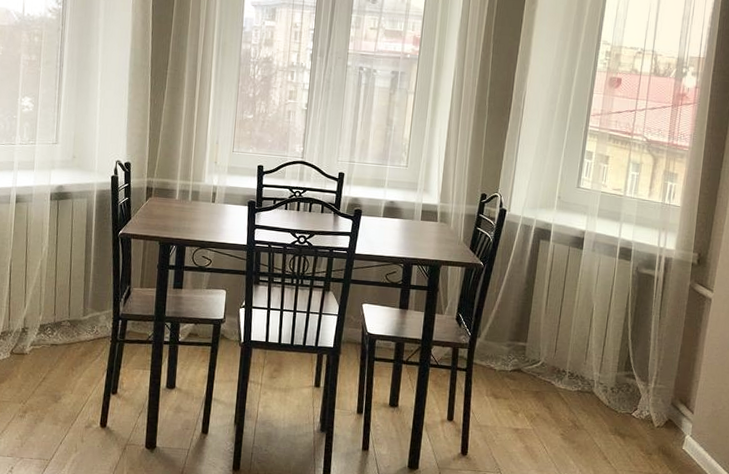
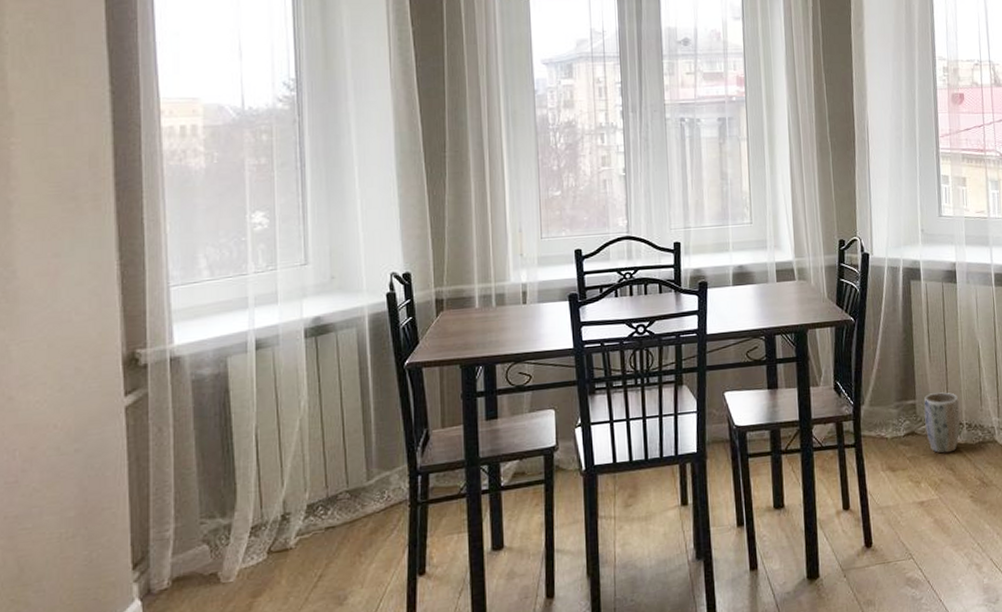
plant pot: none [531,340,566,394] -> present [923,392,960,454]

